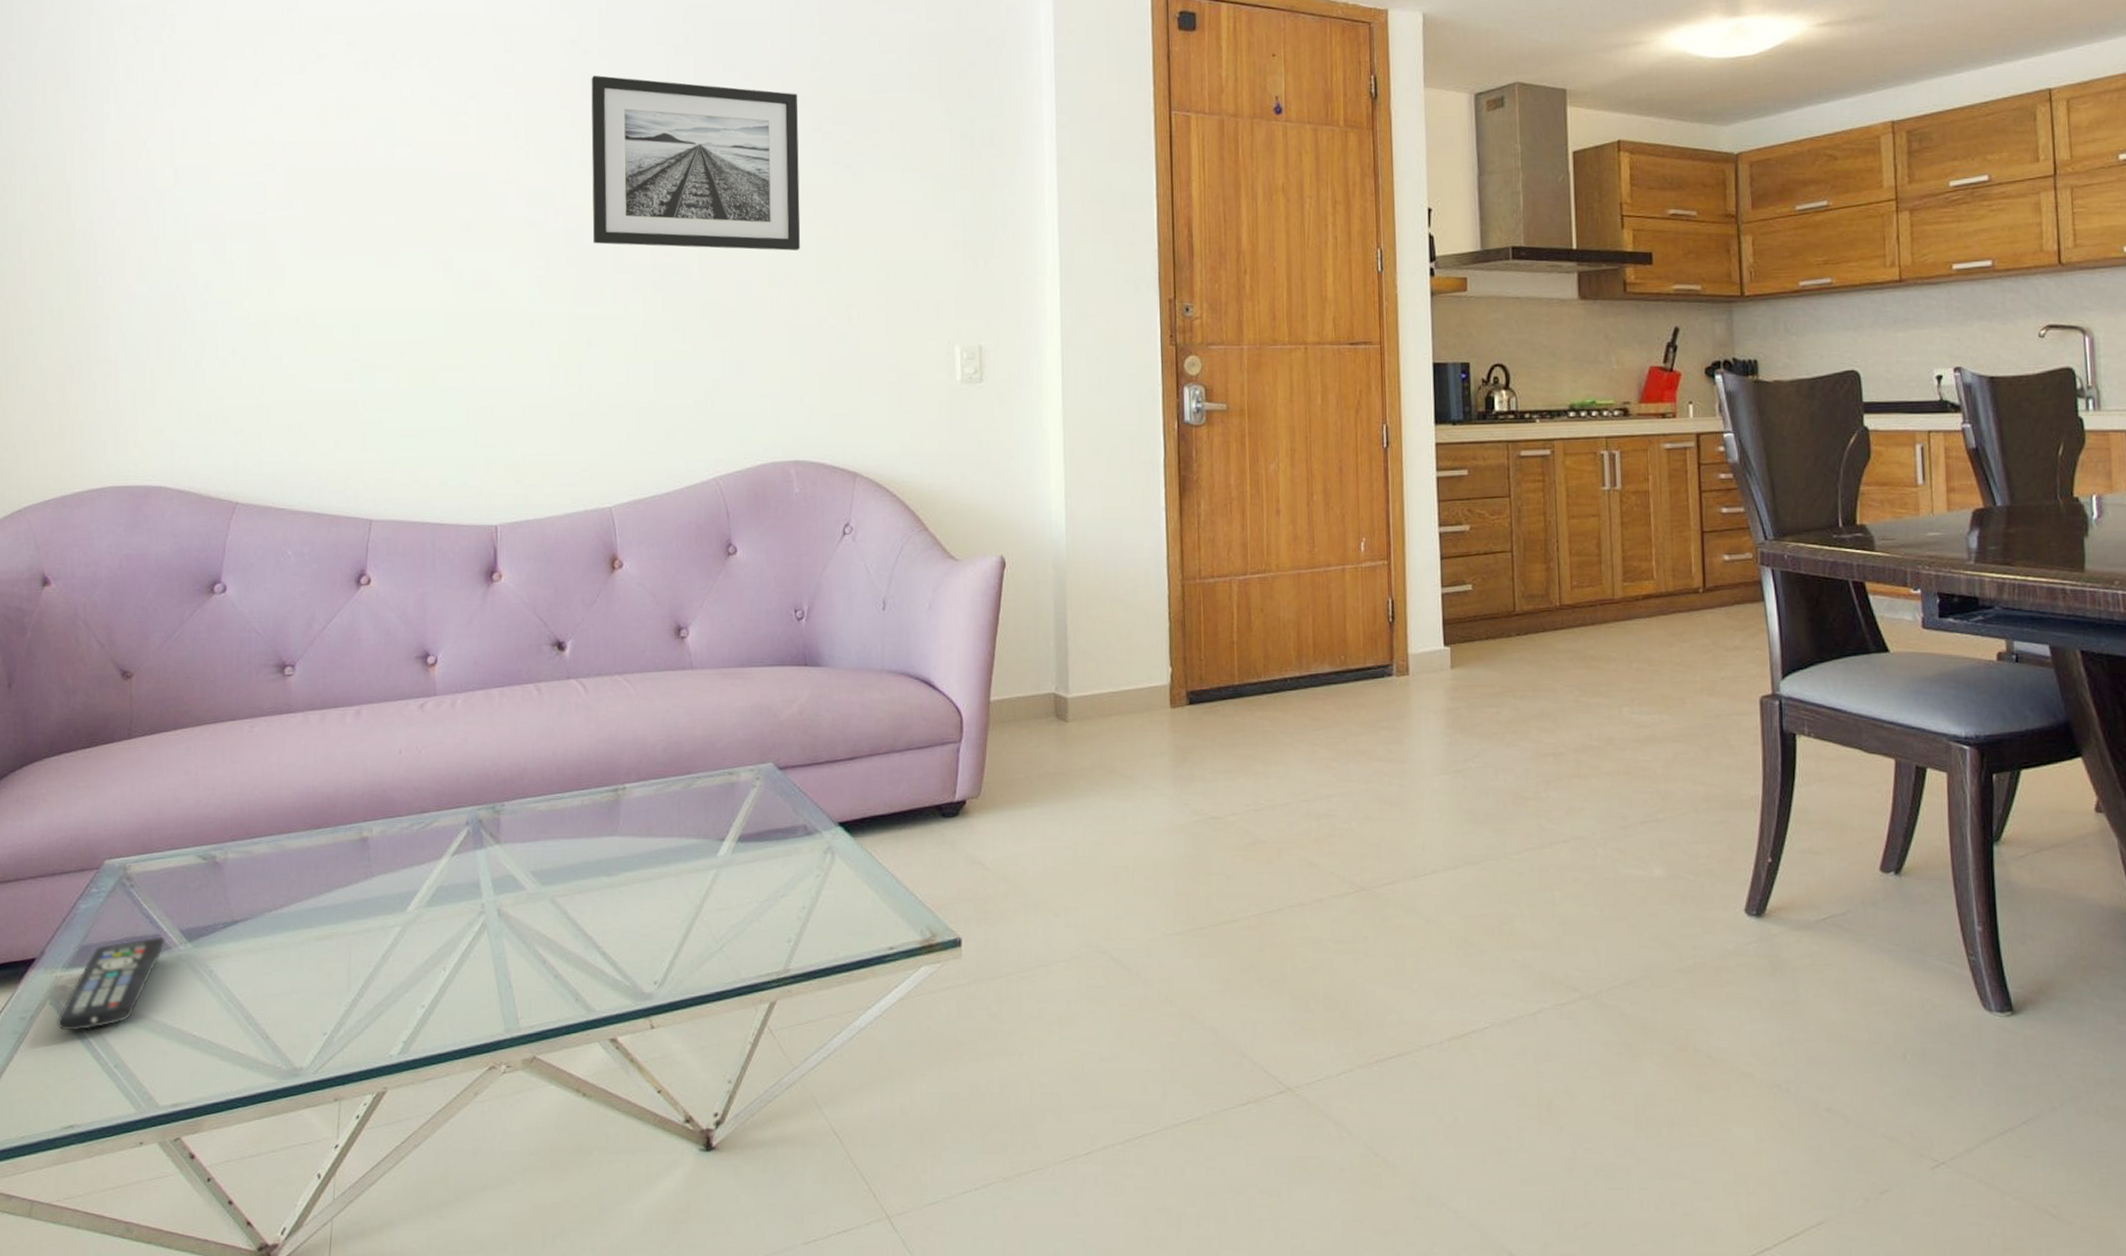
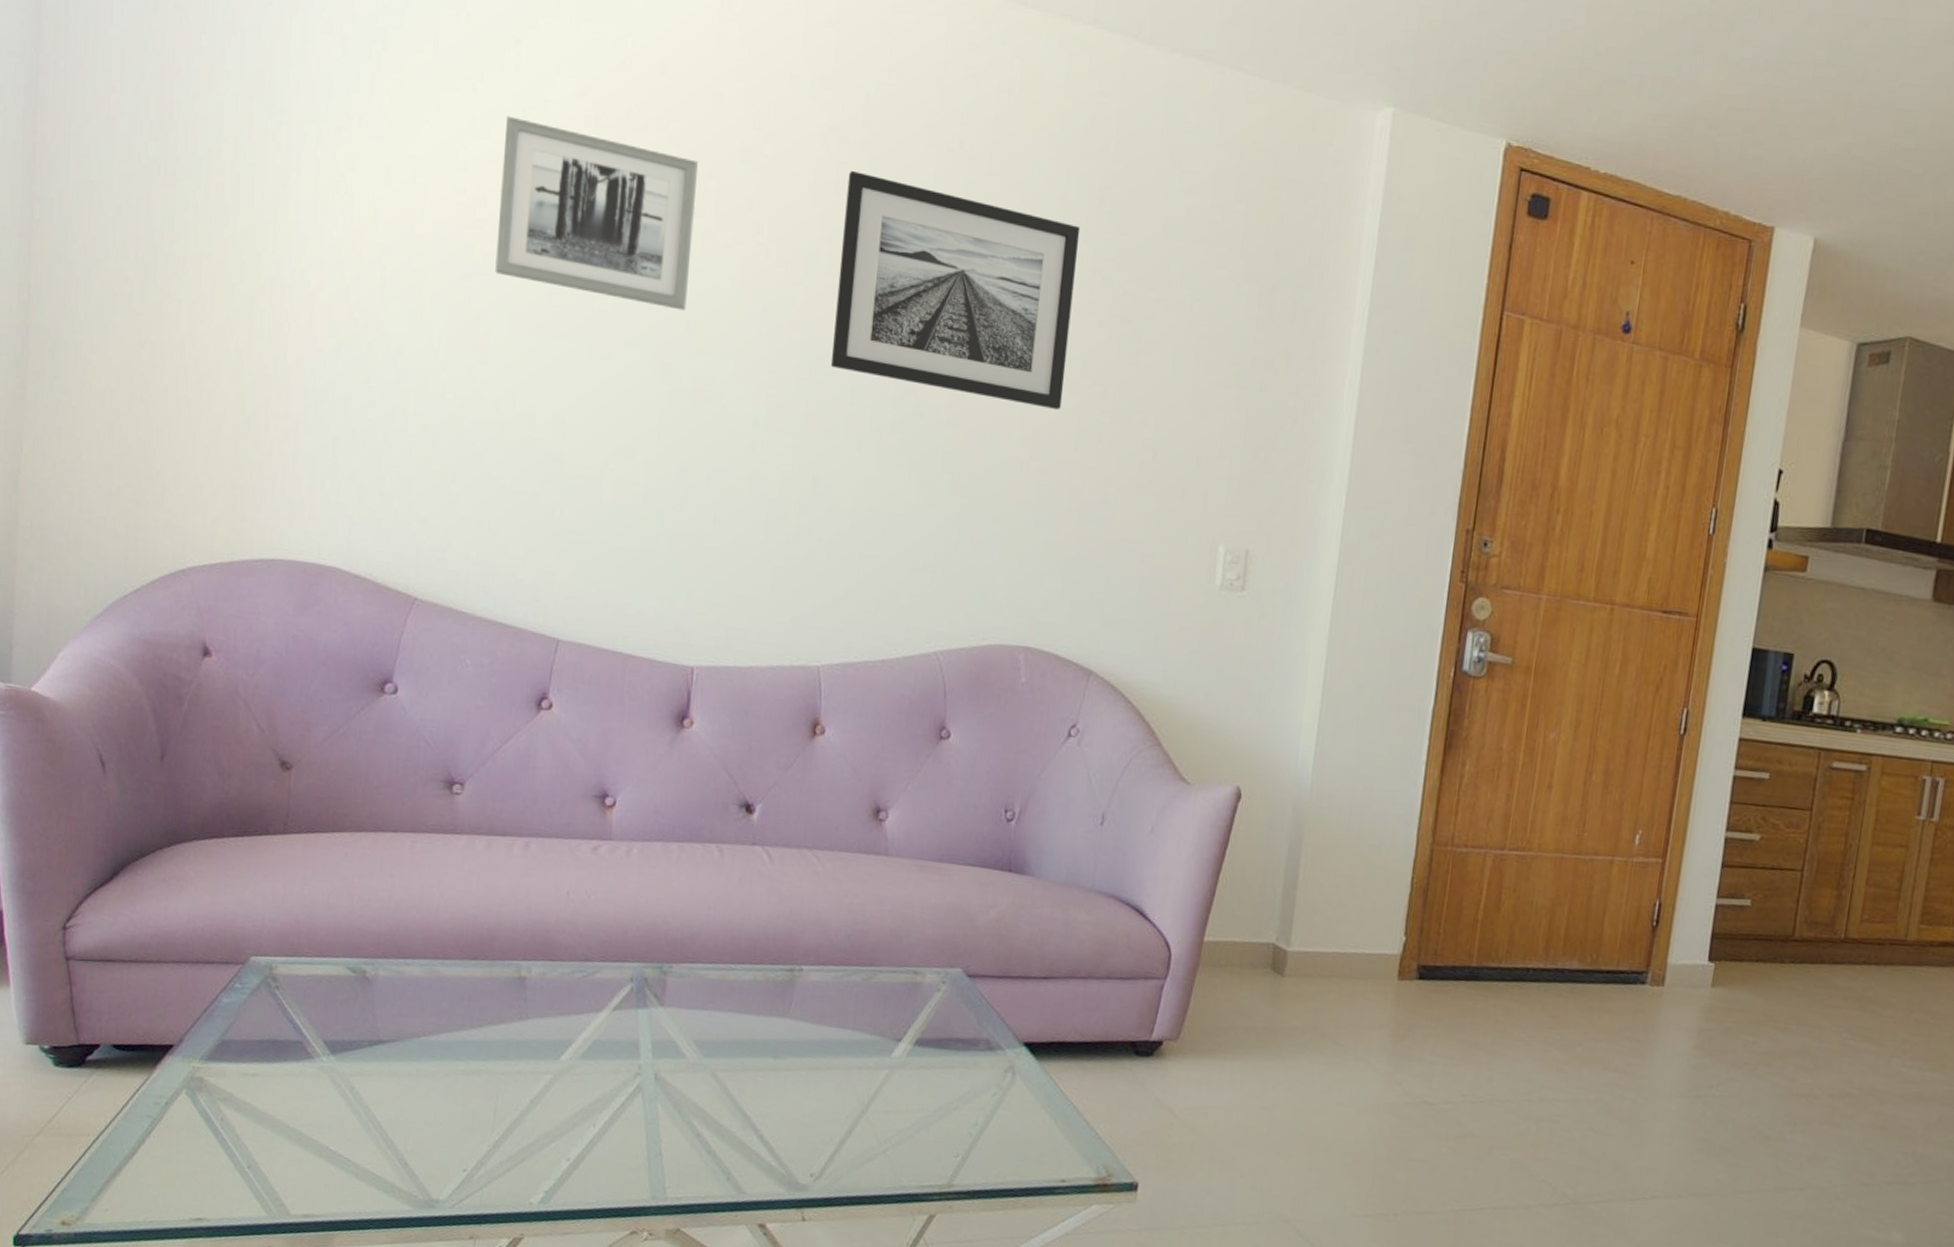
remote control: present [56,937,165,1031] -> none [191,1042,308,1126]
wall art: none [285,72,460,215] -> present [495,116,699,311]

